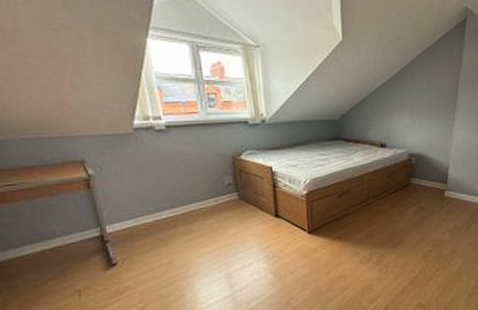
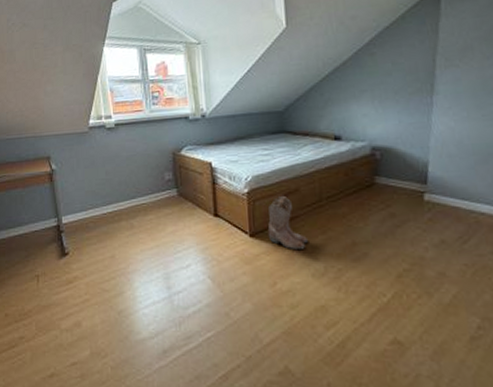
boots: none [324,197,357,242] -> present [267,196,308,249]

